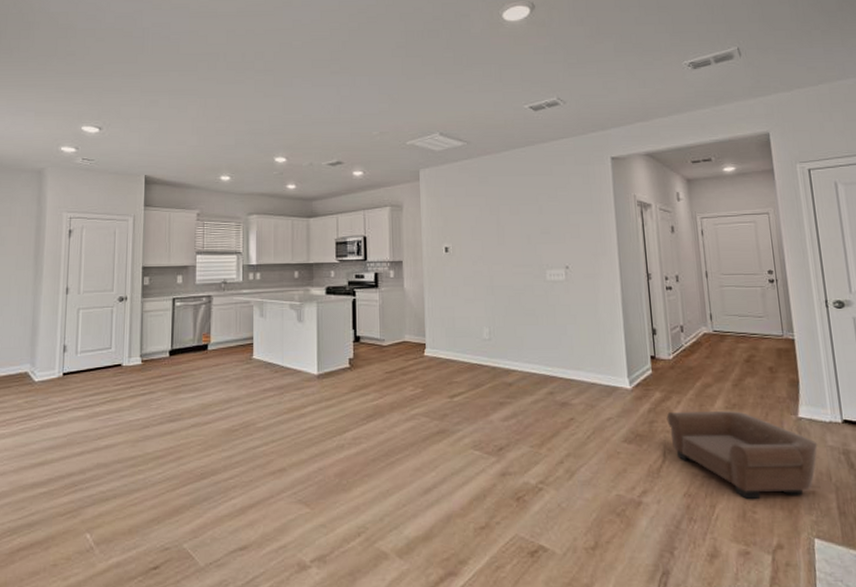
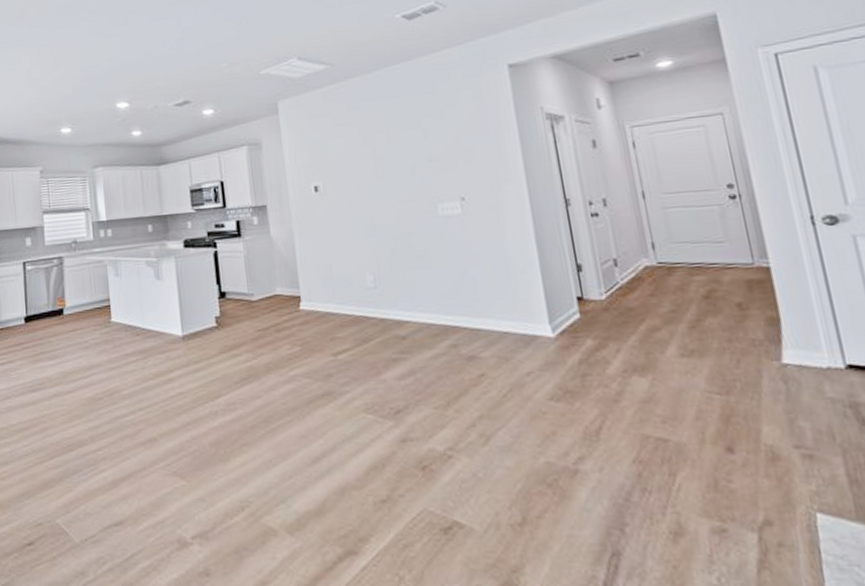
dog bed: present [666,410,818,499] -> none [603,358,813,465]

